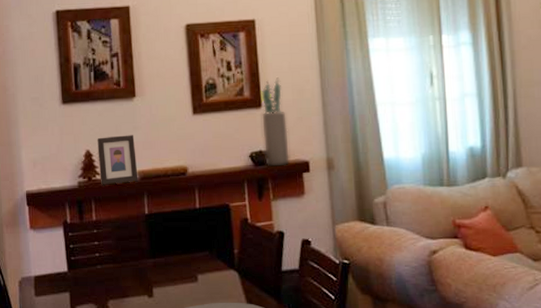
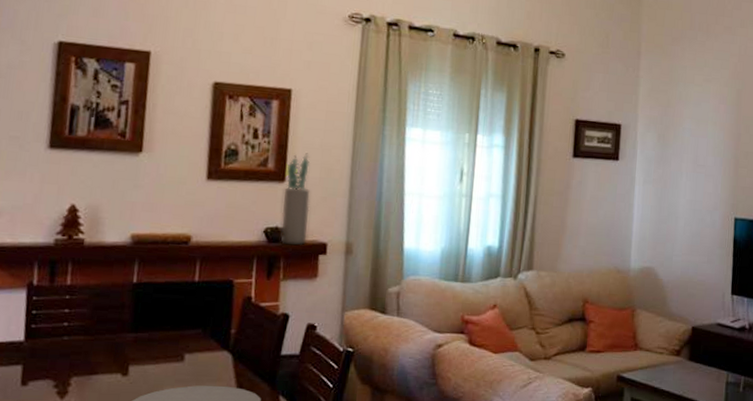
picture frame: present [97,135,138,185] -> none [83,192,133,246]

